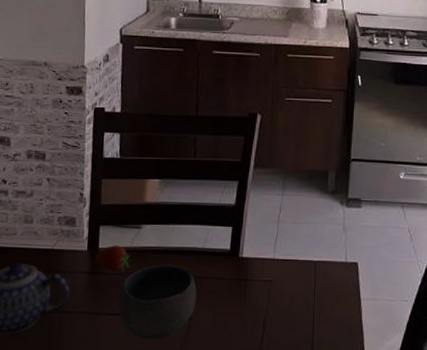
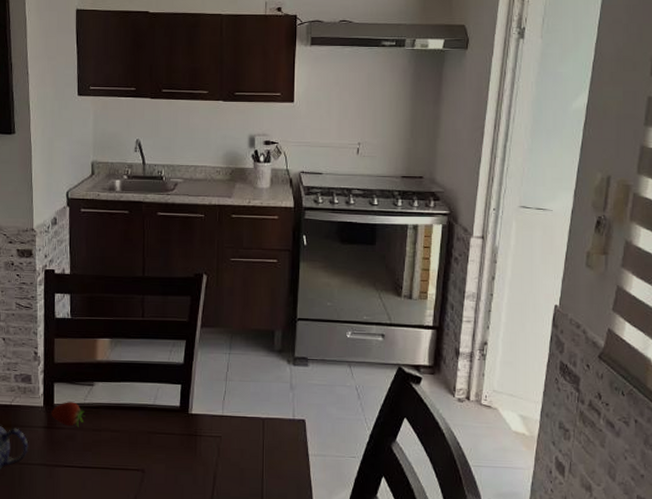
bowl: present [118,264,196,340] -> none [75,420,148,491]

